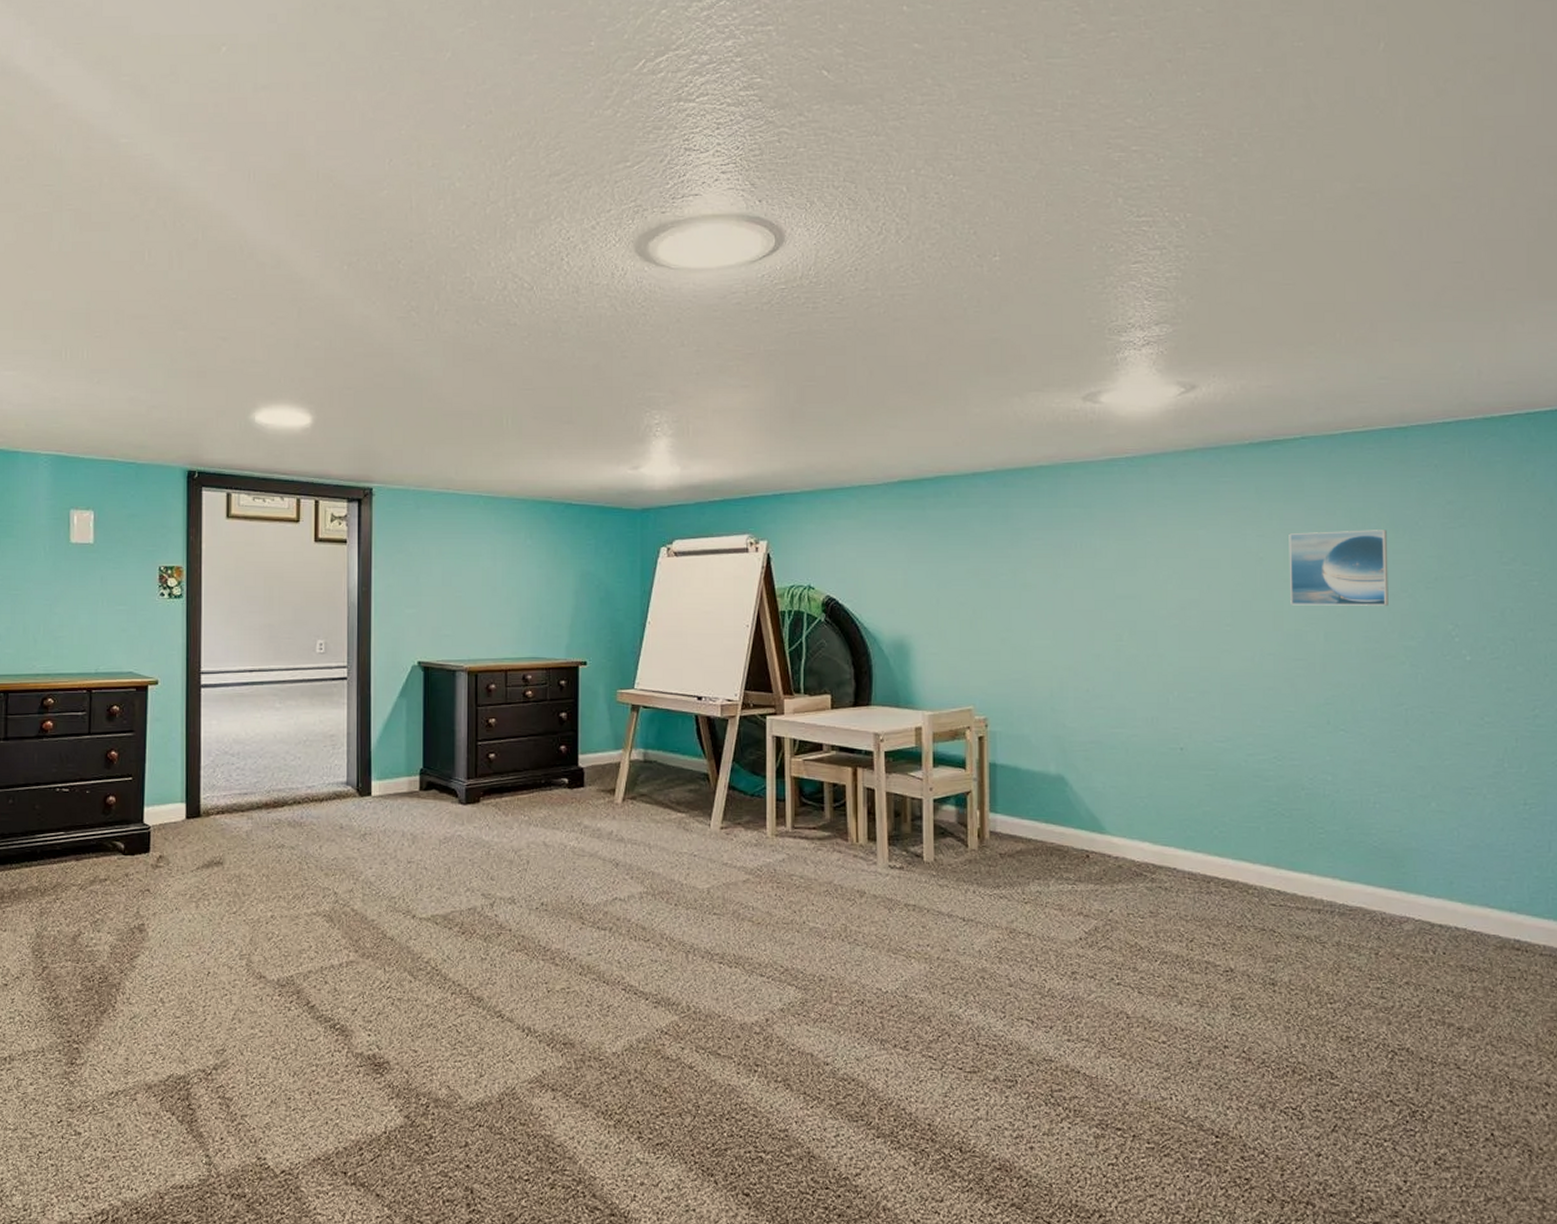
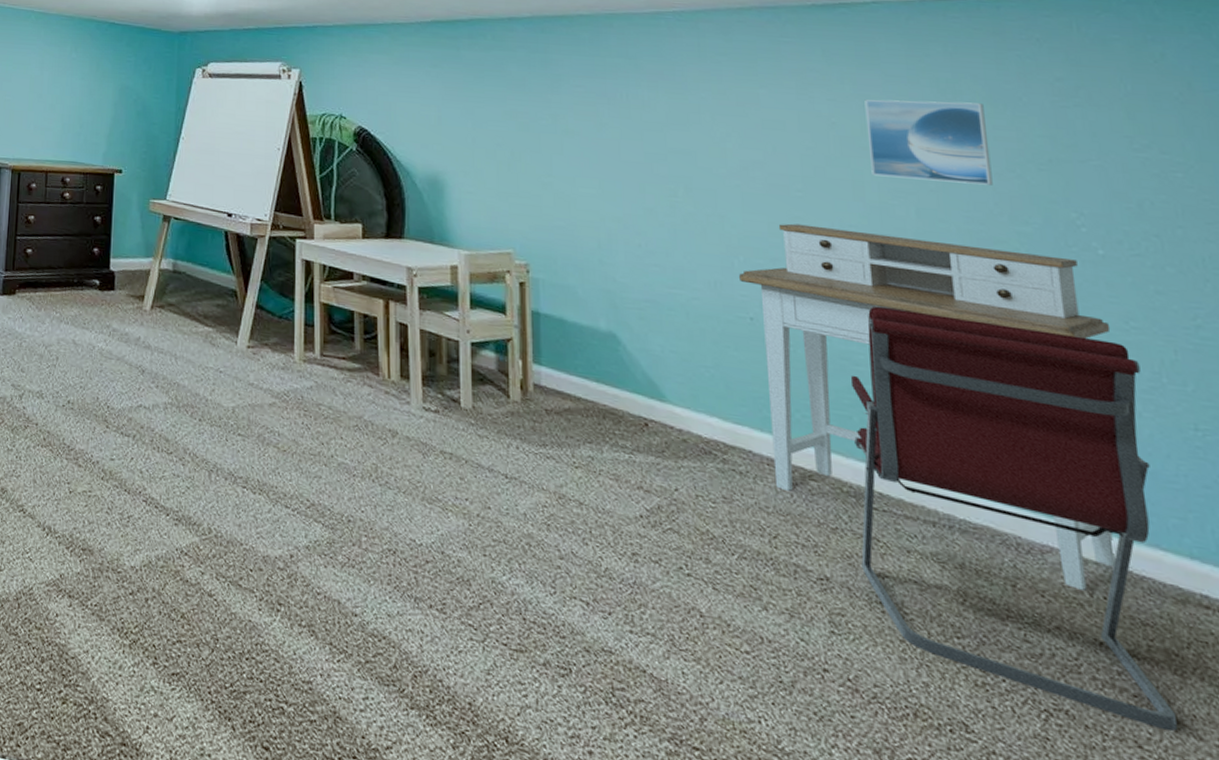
desk: none [1173,657,1470,949] -> present [739,223,1116,590]
office chair: none [1260,725,1489,1052] -> present [850,306,1177,732]

